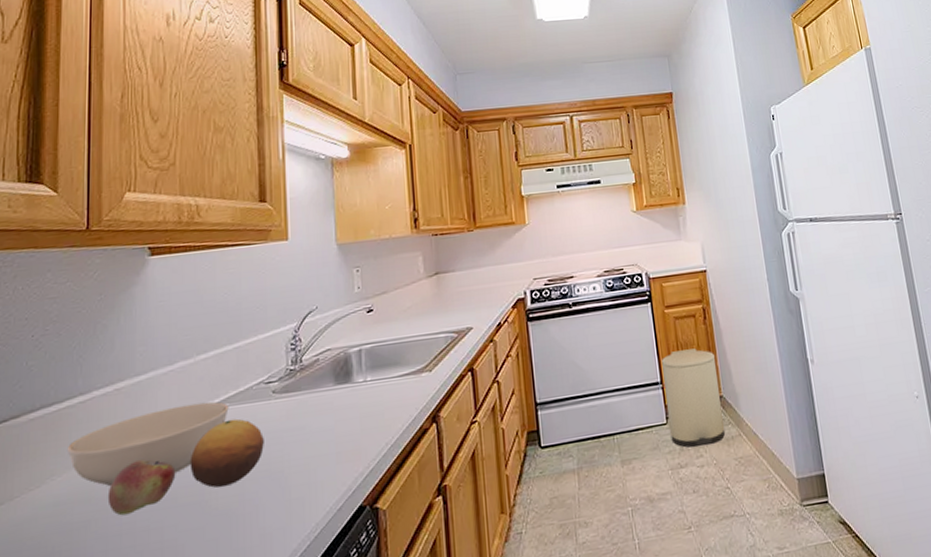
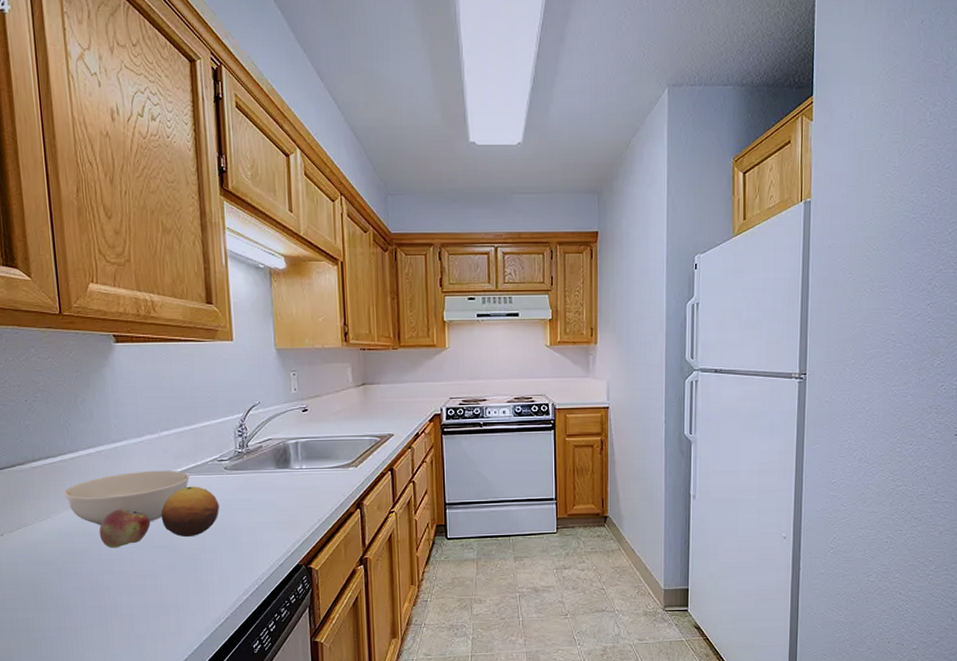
pedal bin: present [662,348,725,448] -> none [558,474,607,554]

